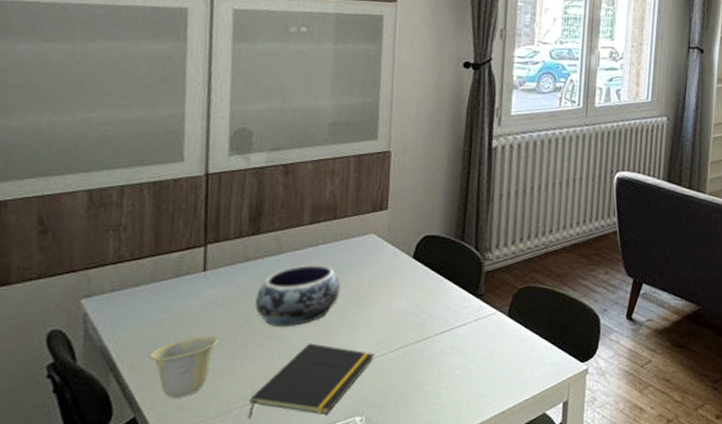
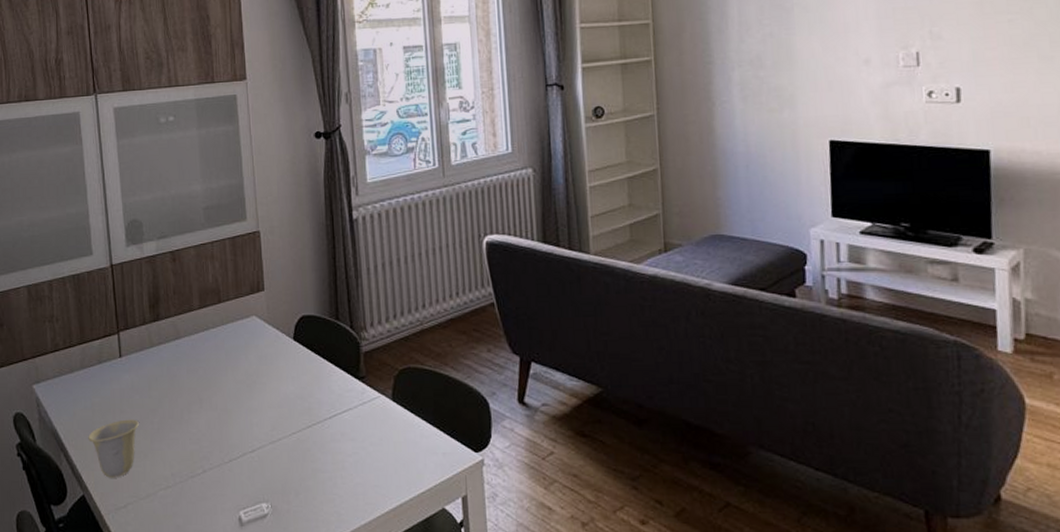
notepad: present [248,343,375,419] -> none [170,427,272,501]
decorative bowl: present [255,264,341,326] -> none [164,348,234,410]

